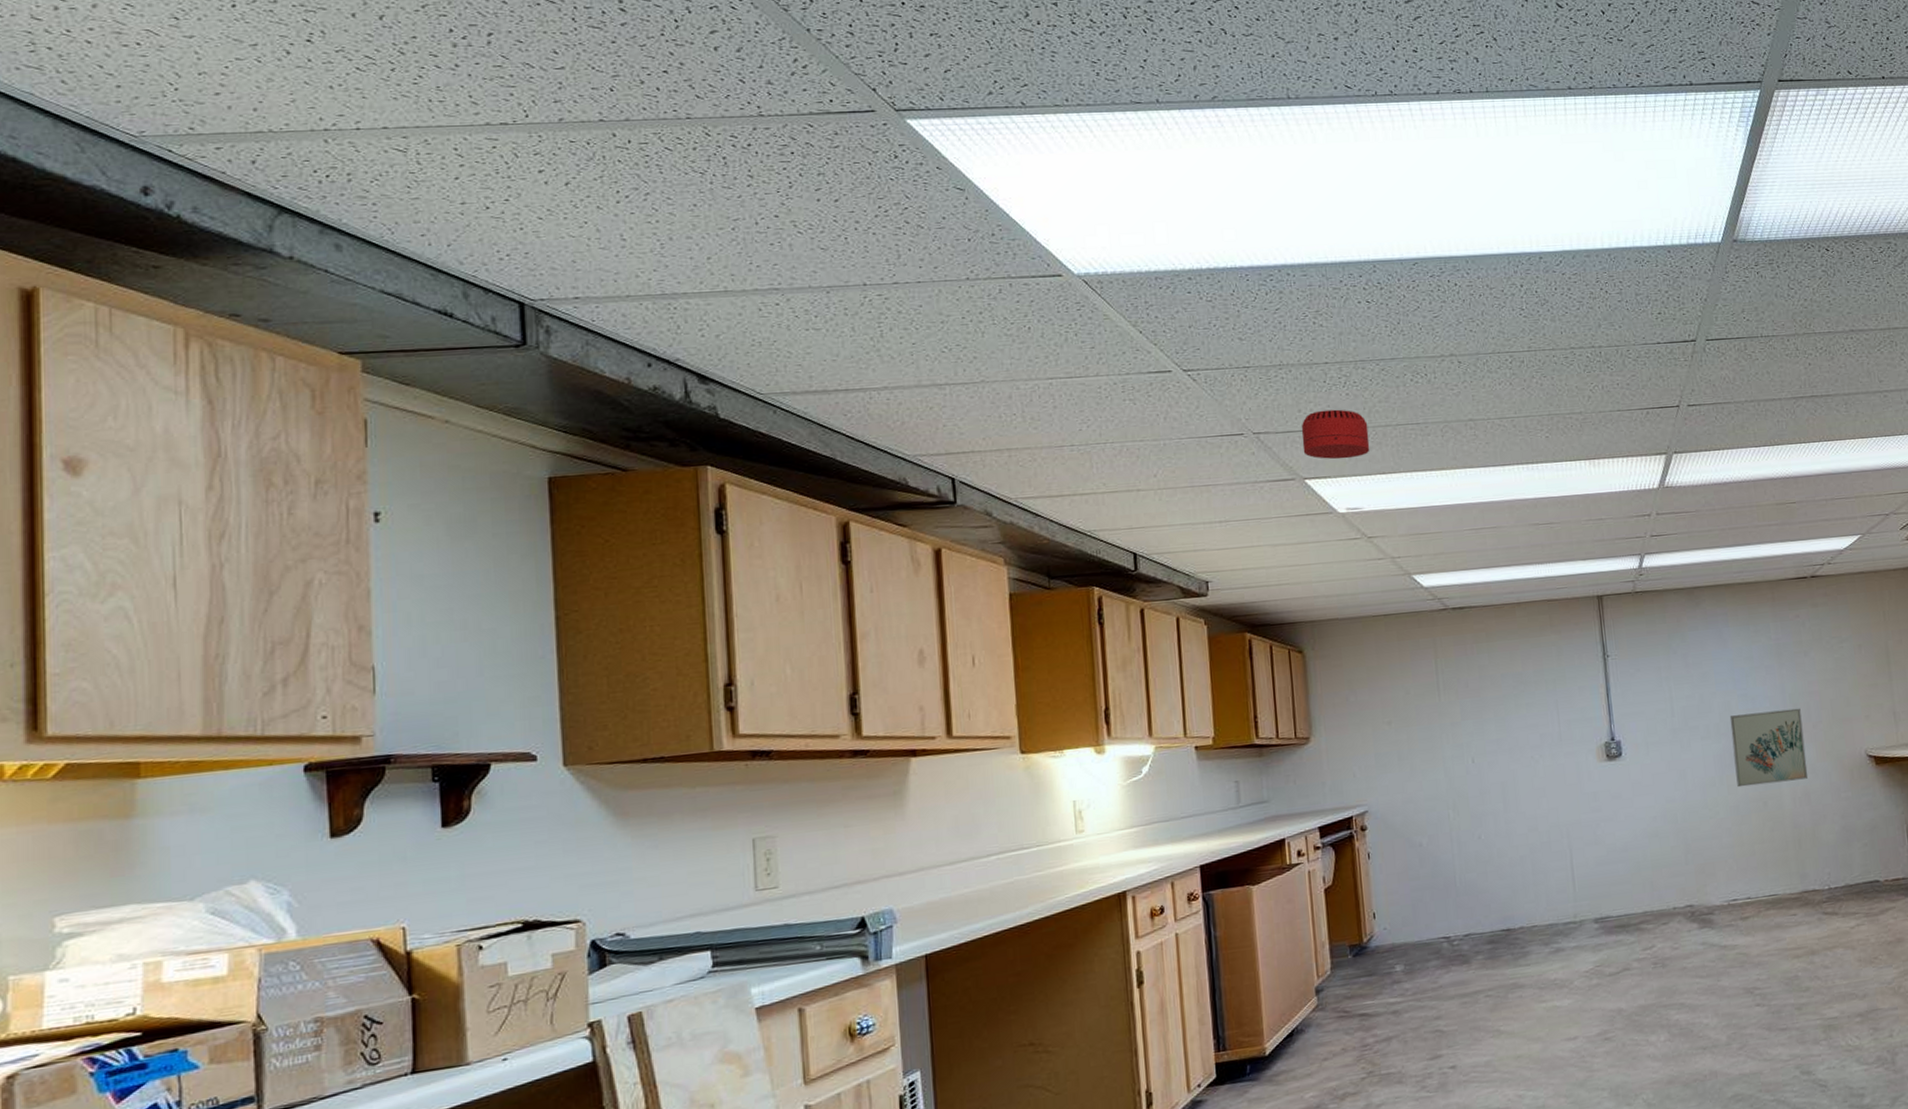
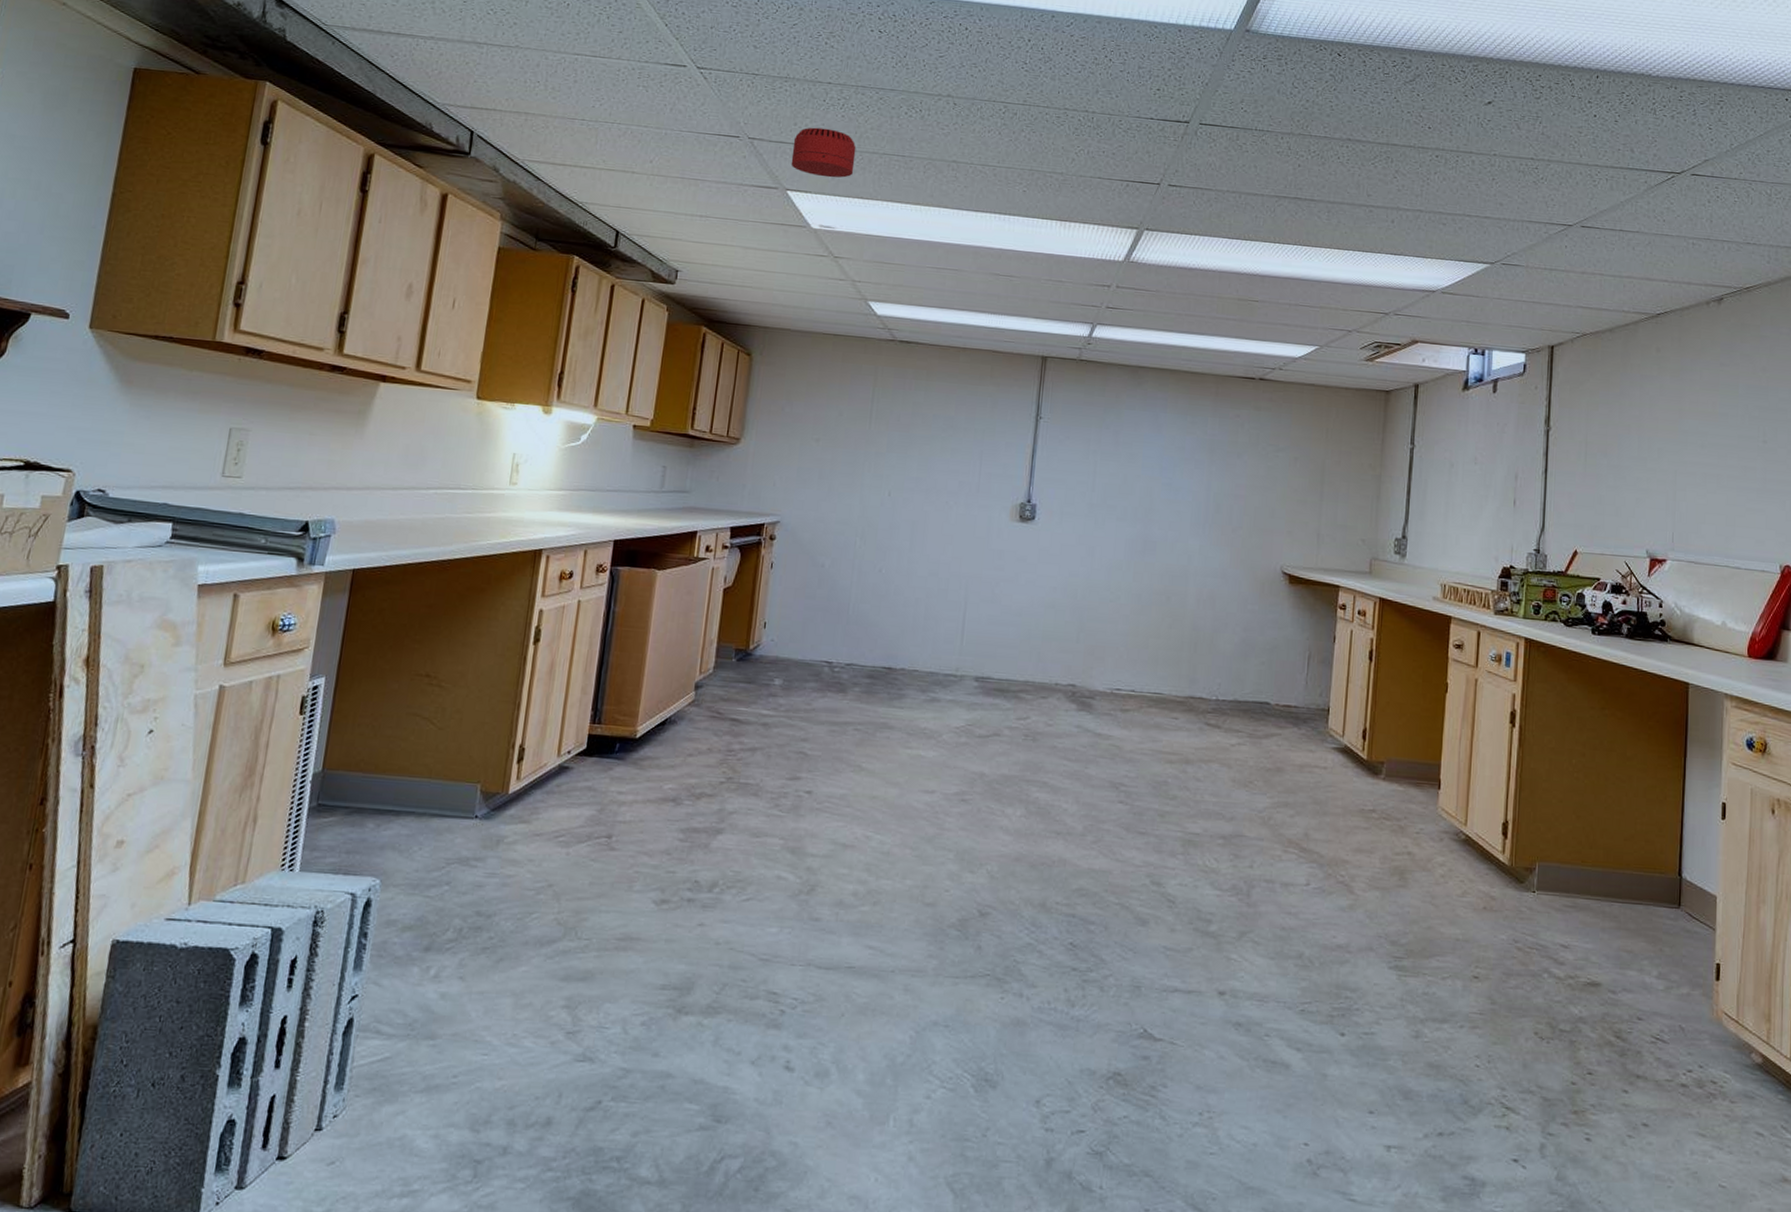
wall art: present [1729,708,1809,788] -> none [1143,503,1223,582]

